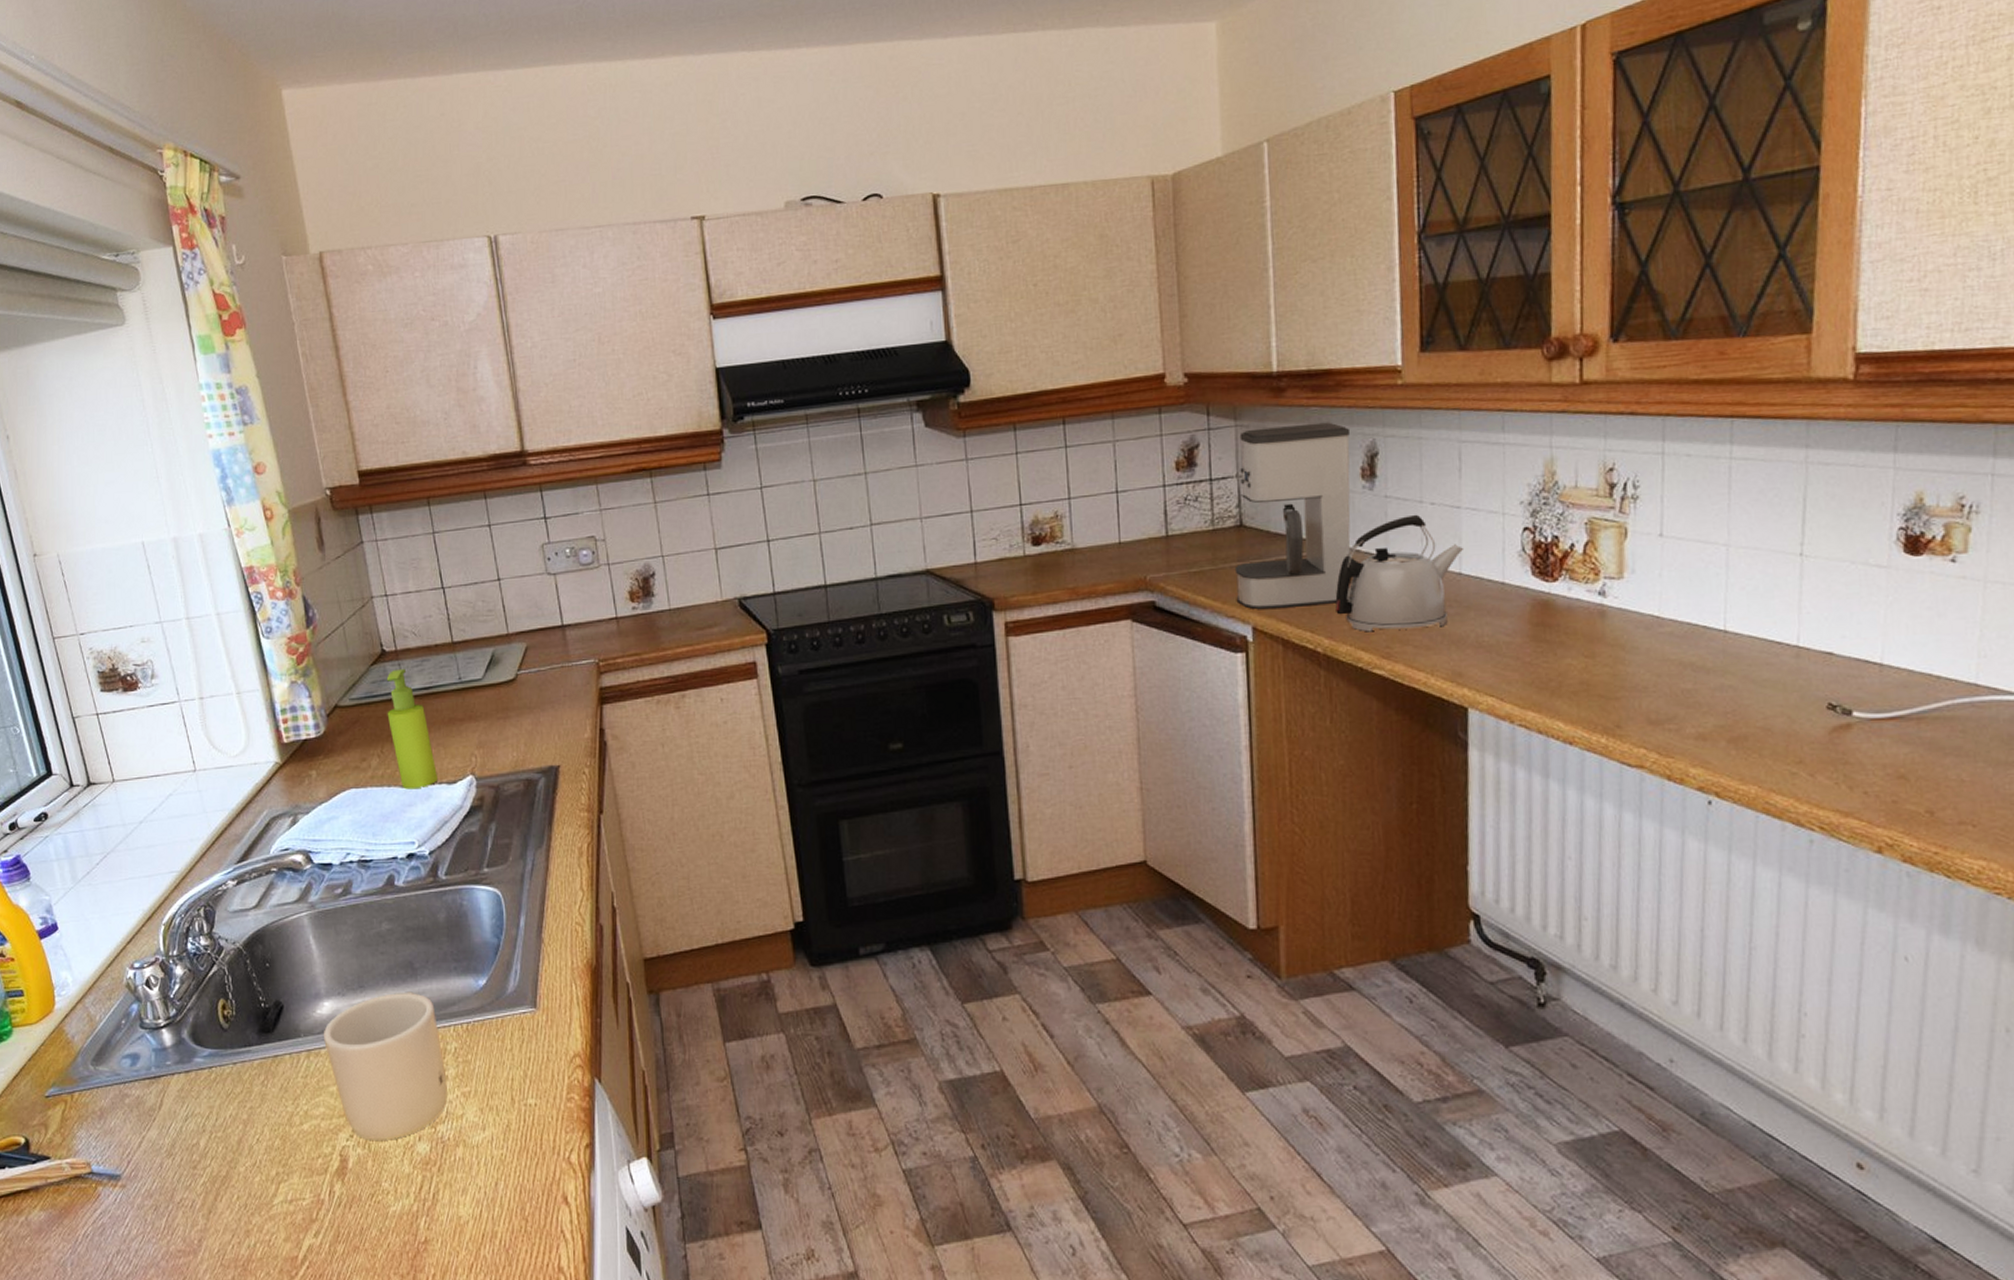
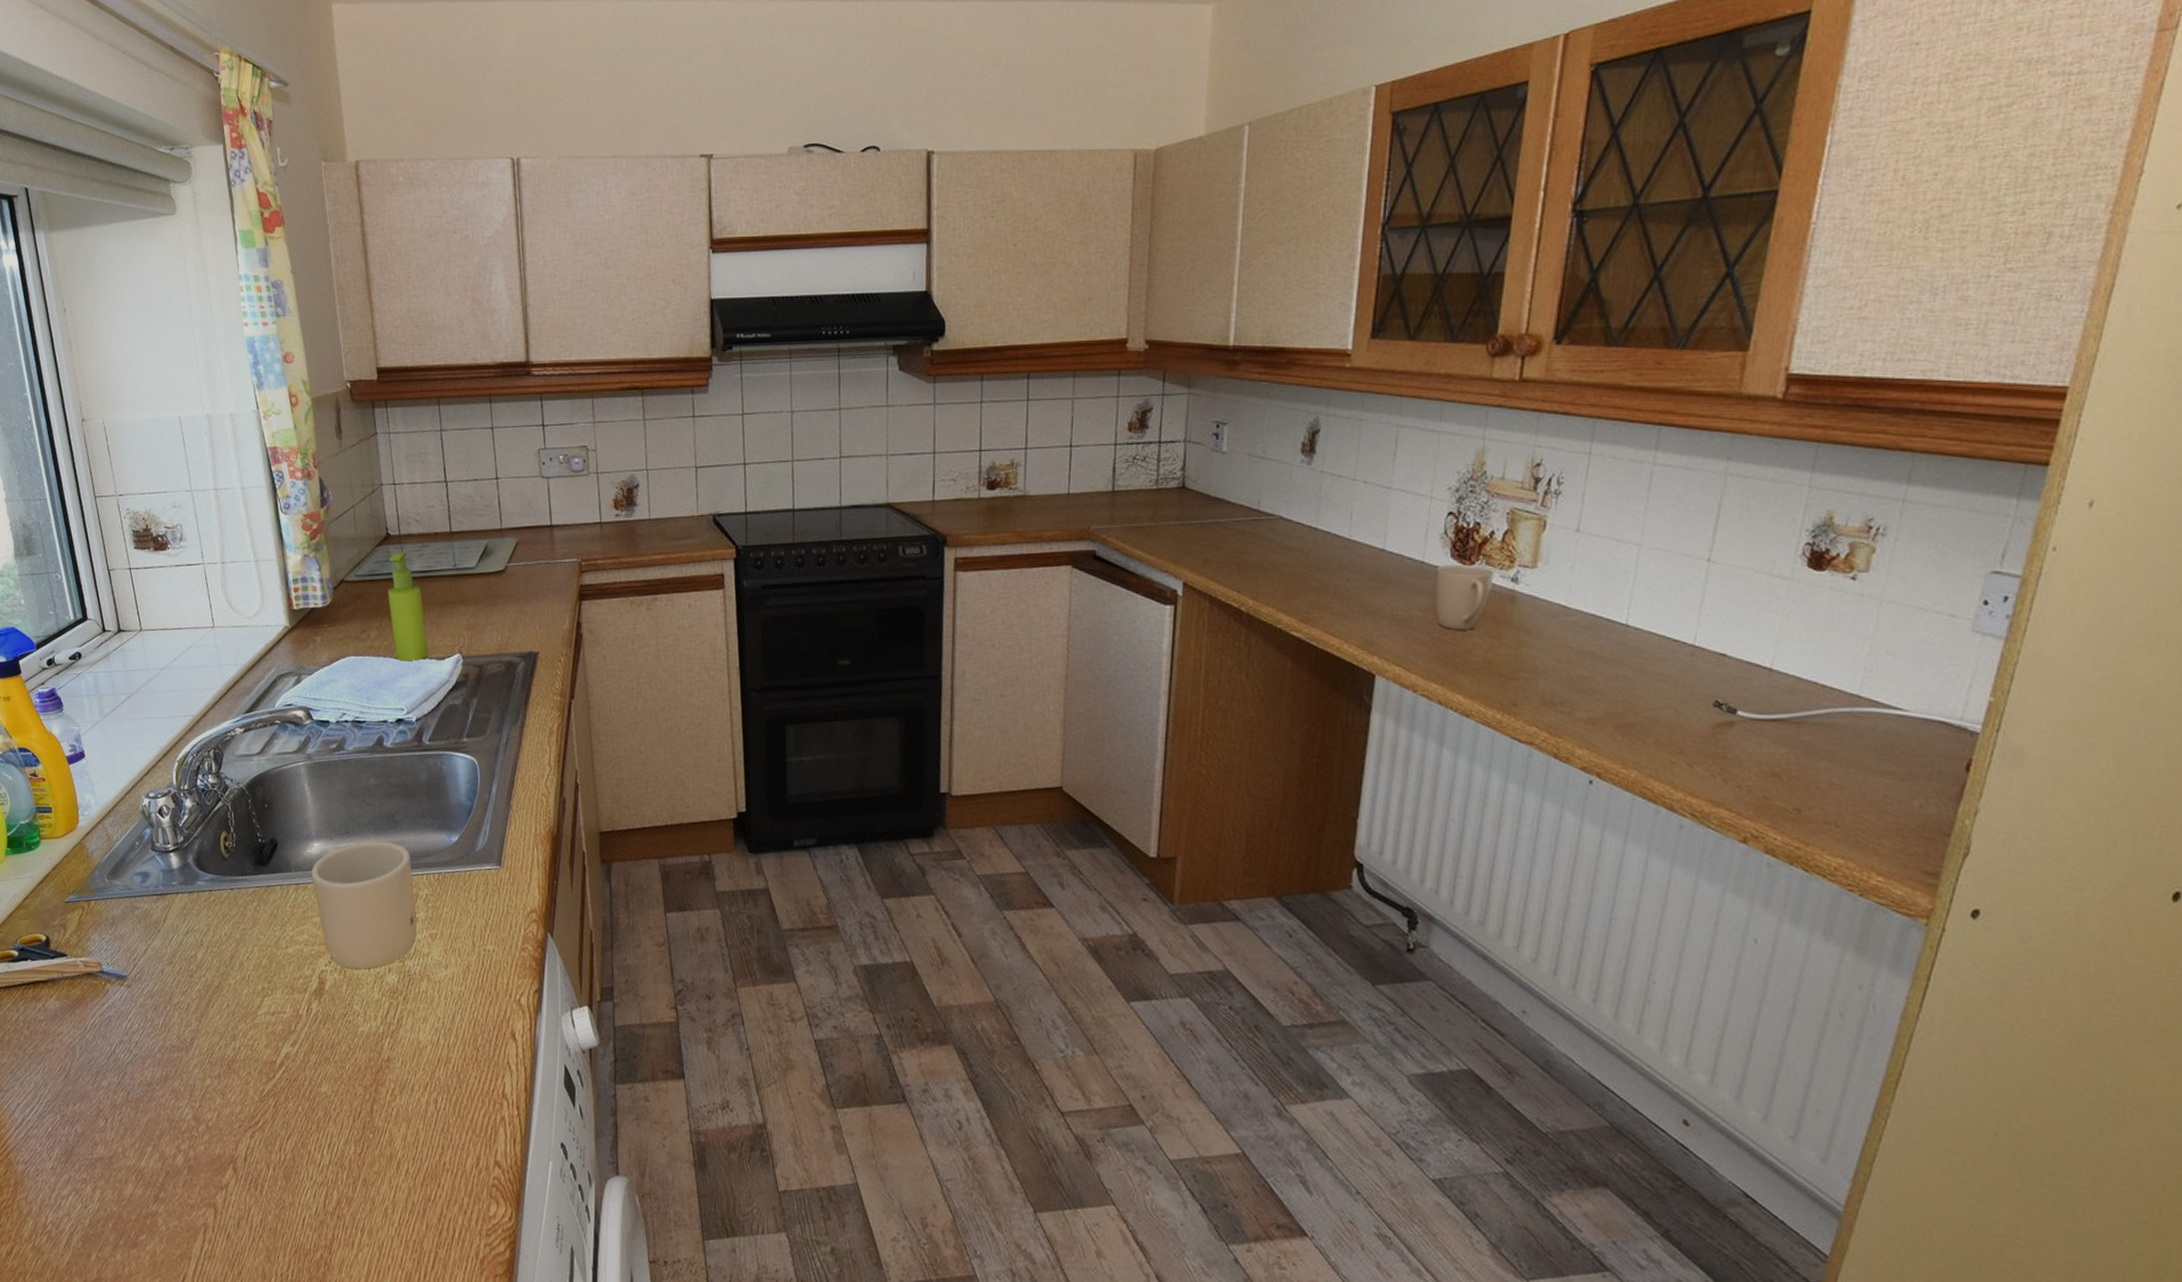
coffee maker: present [1234,422,1351,609] -> none [1171,397,1296,568]
kettle: present [1335,514,1465,632] -> none [1263,491,1390,598]
mug: none [1518,581,1580,652] -> present [1434,564,1494,630]

